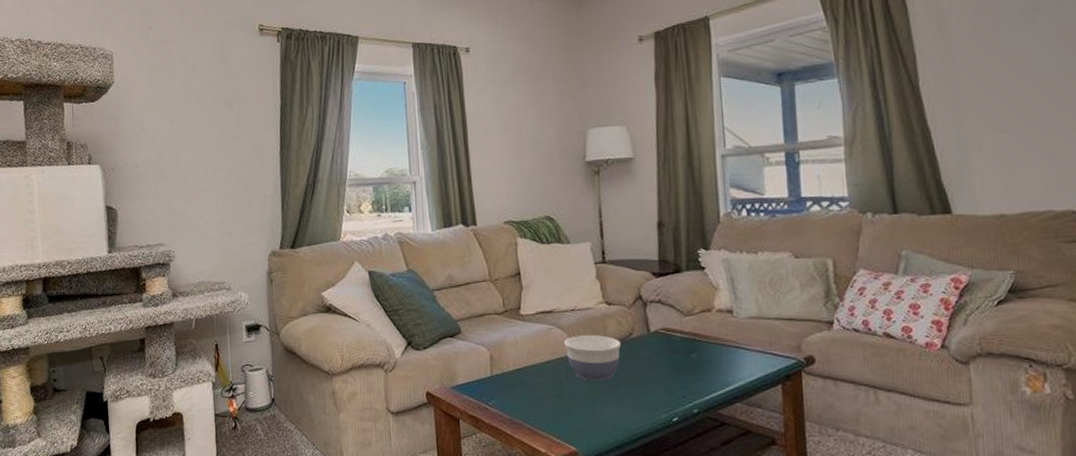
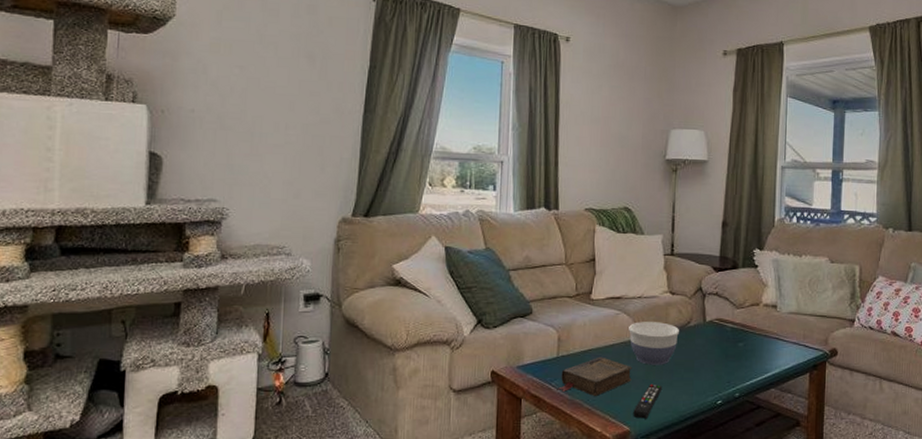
book: none [494,374,573,415] -> present [557,356,632,396]
remote control: none [578,401,609,438] -> present [633,383,663,419]

